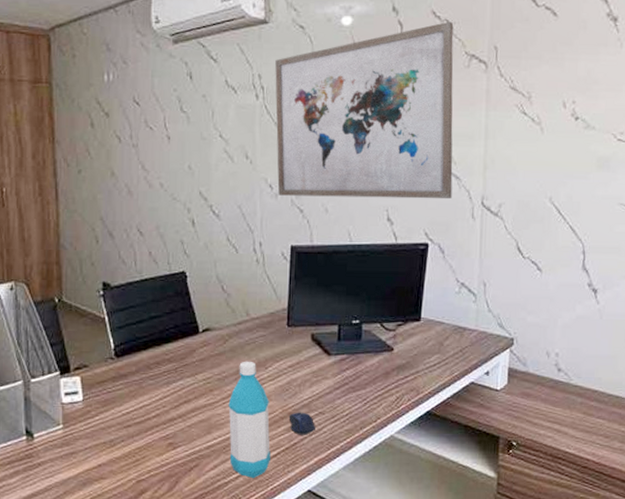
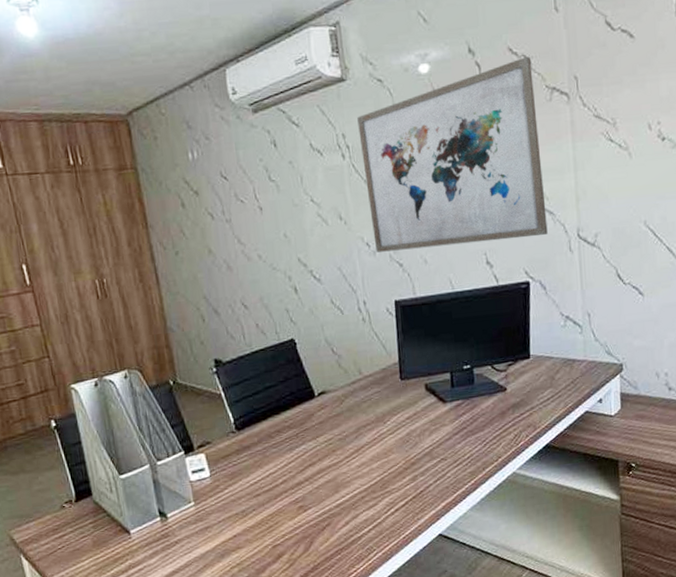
water bottle: present [228,361,270,478] -> none [352,418,399,530]
computer mouse: present [289,412,315,435] -> none [412,460,439,483]

